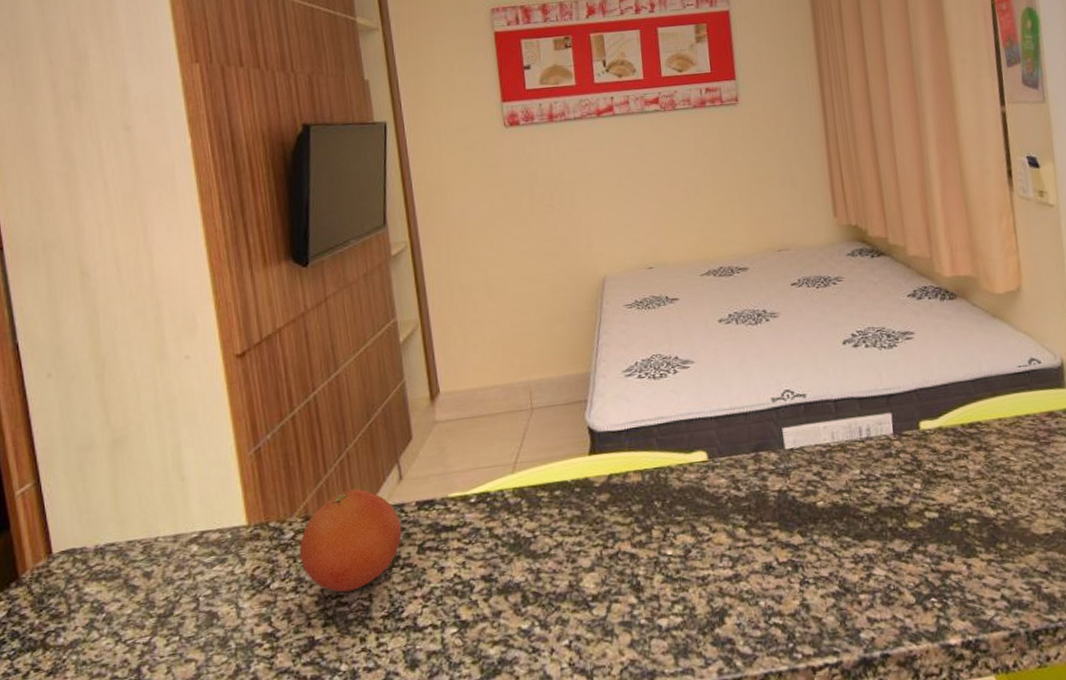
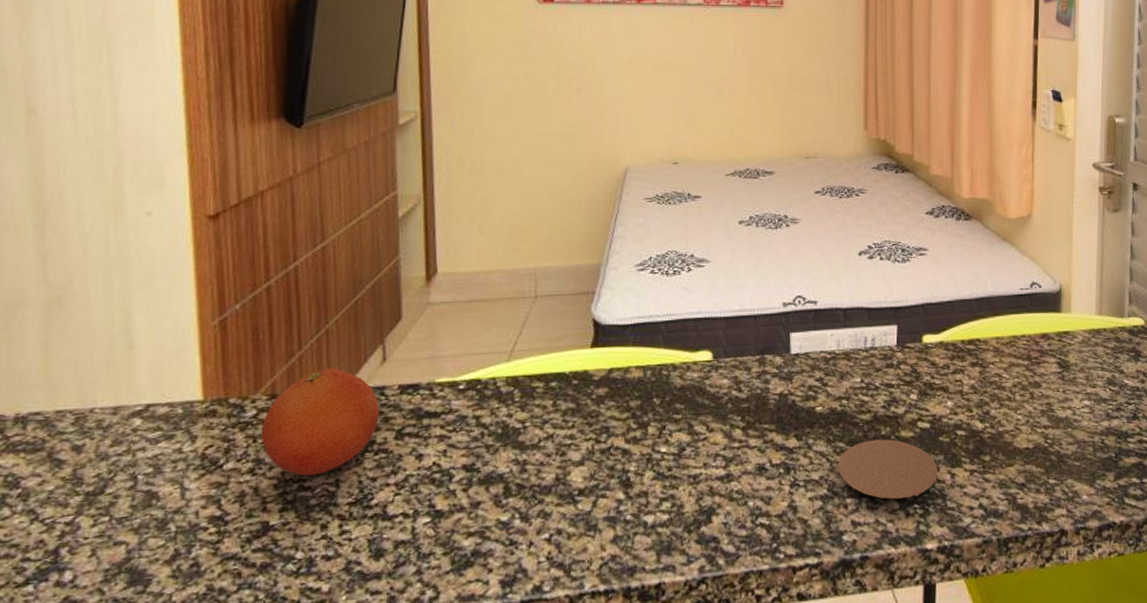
coaster: none [846,531,954,594] -> present [838,439,939,500]

